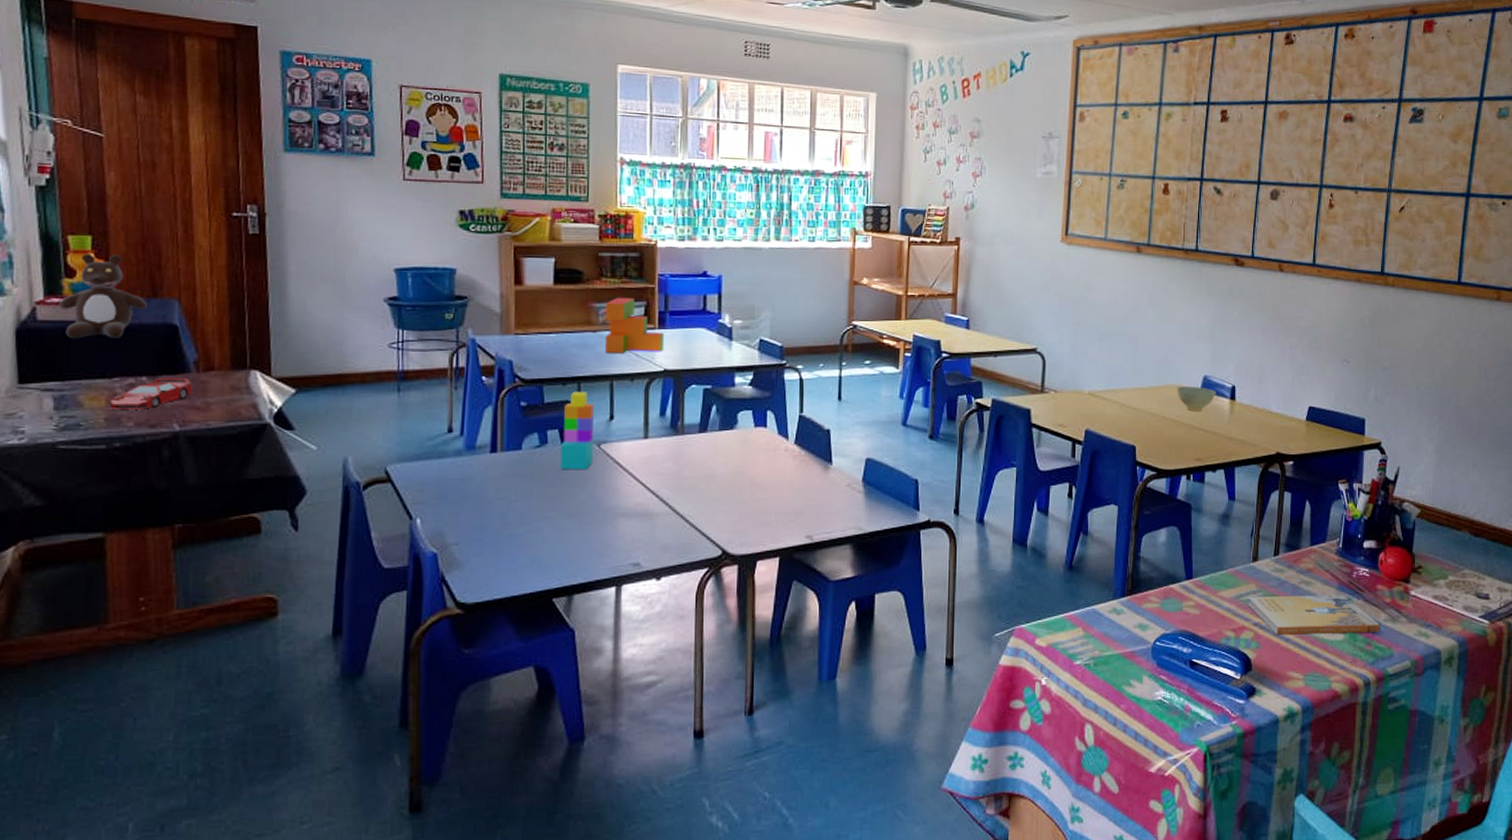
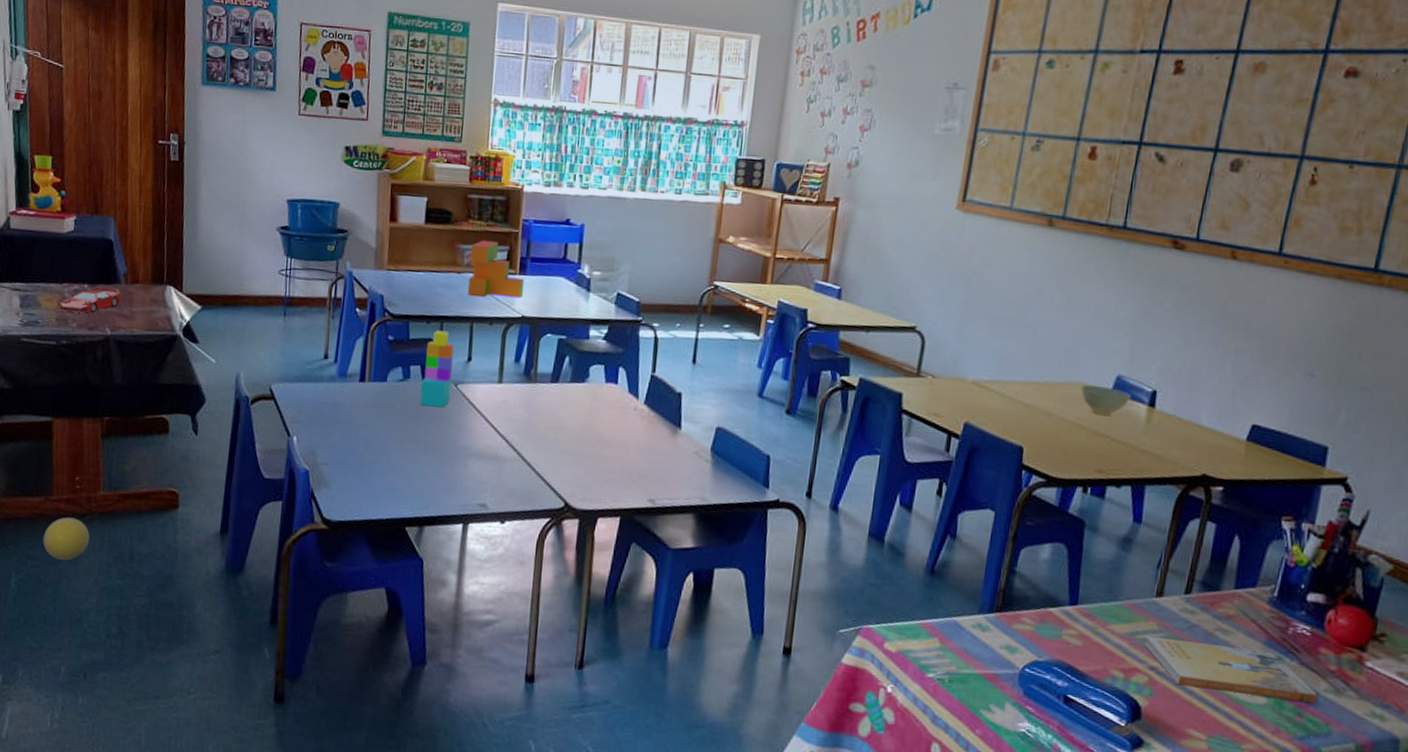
stuffed animal: present [60,253,147,339] -> none [27,172,91,249]
ball: none [97,645,161,697] -> present [43,517,90,561]

